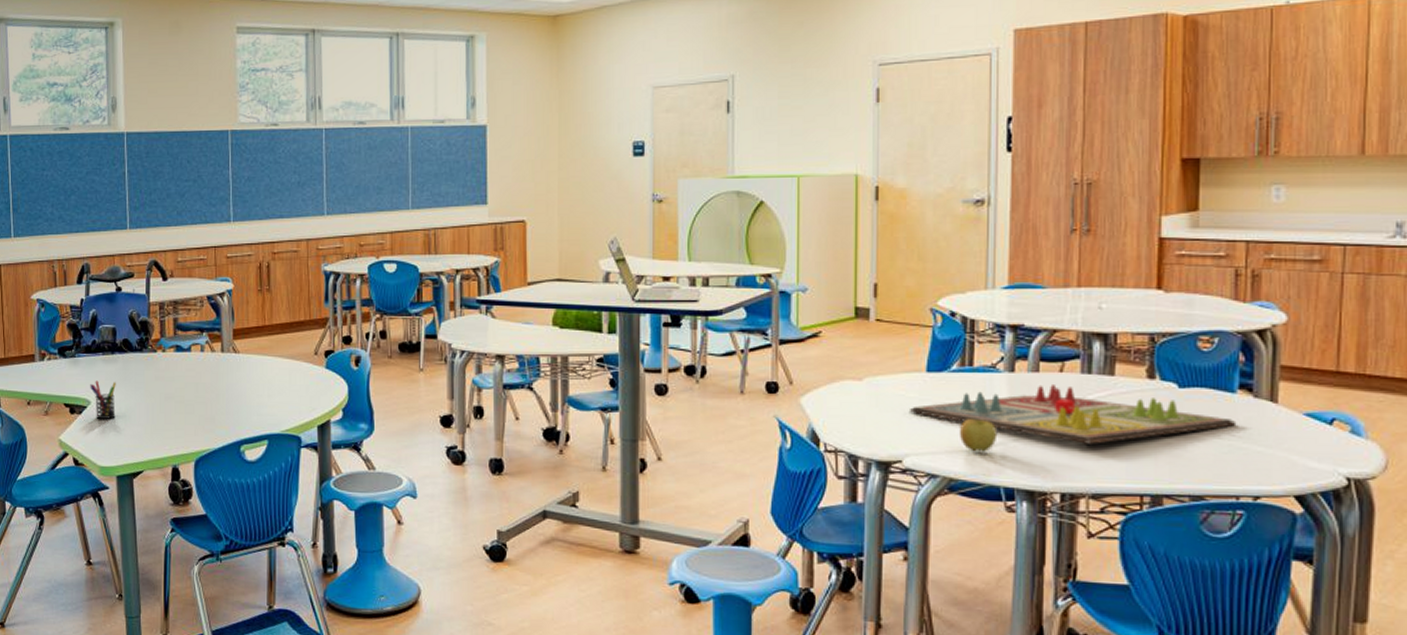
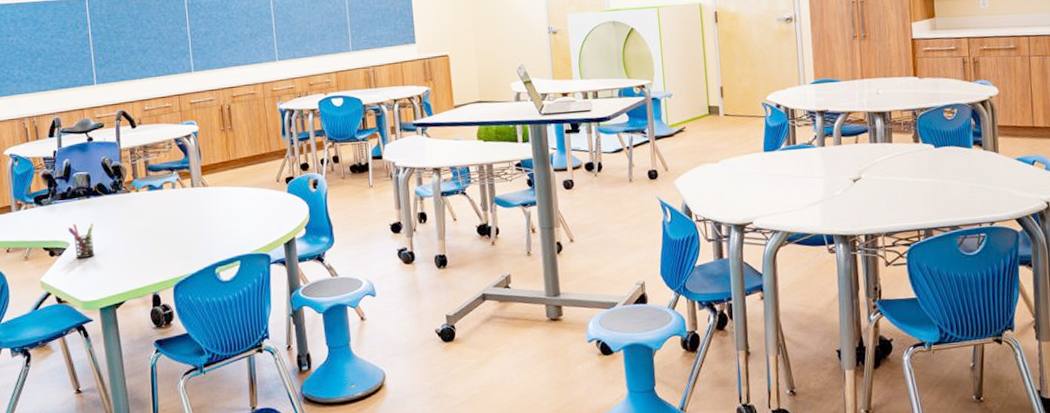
gameboard: present [910,383,1237,444] -> none [755,152,975,196]
apple: present [959,419,998,452] -> none [790,184,818,210]

